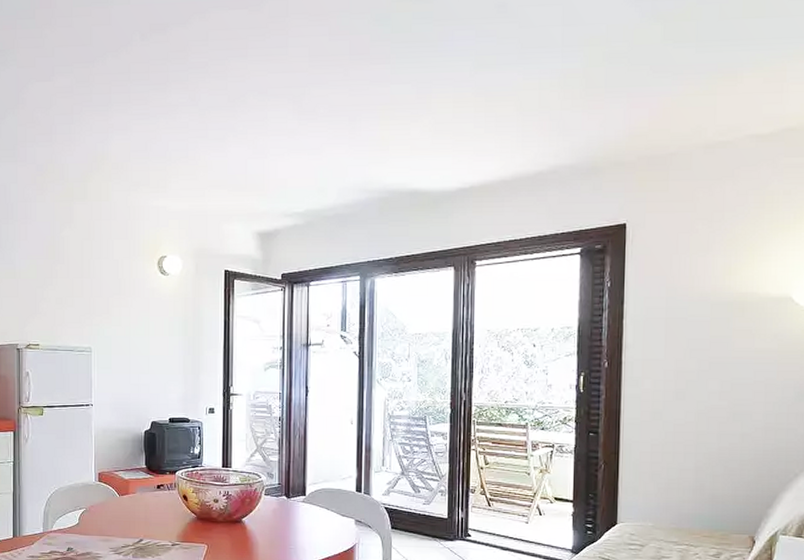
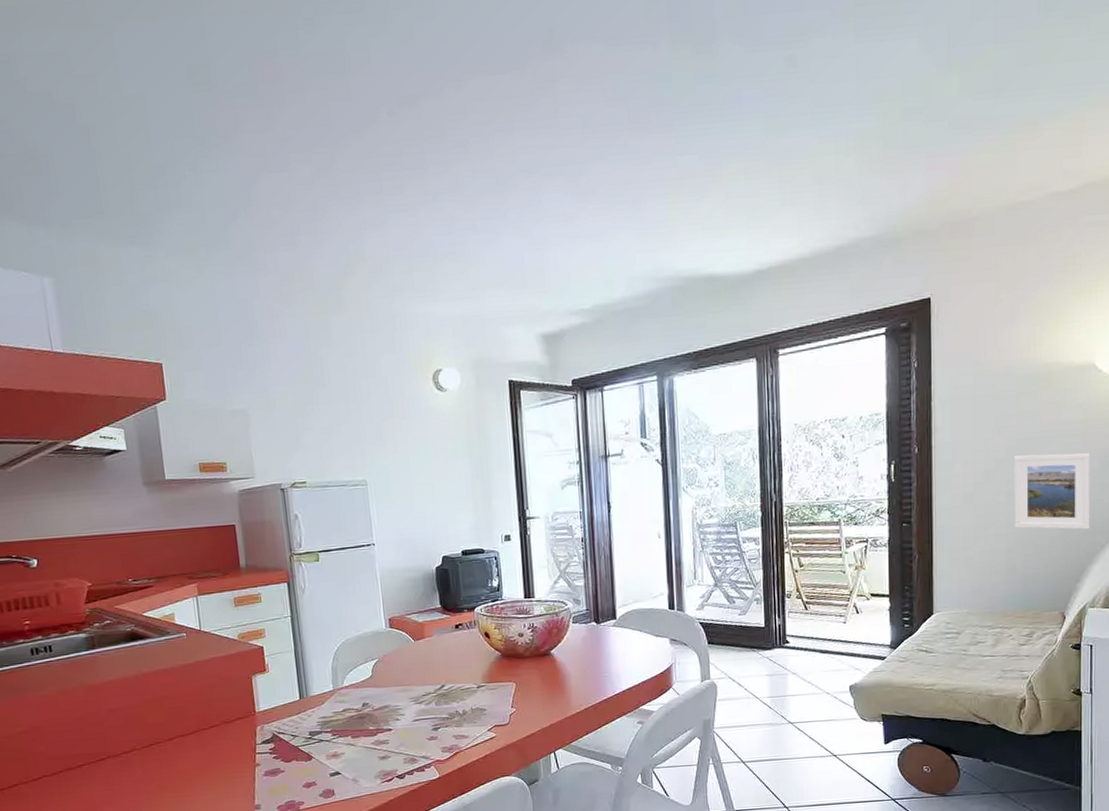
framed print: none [703,379,785,457] -> present [1014,452,1091,530]

